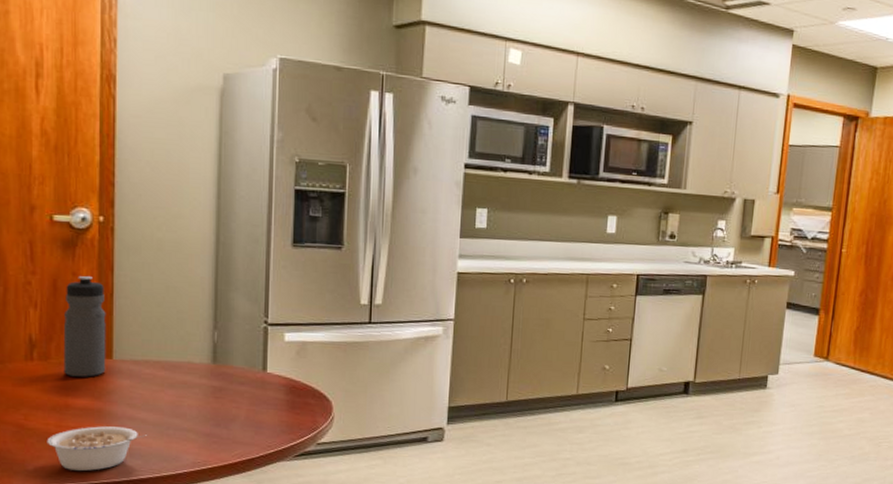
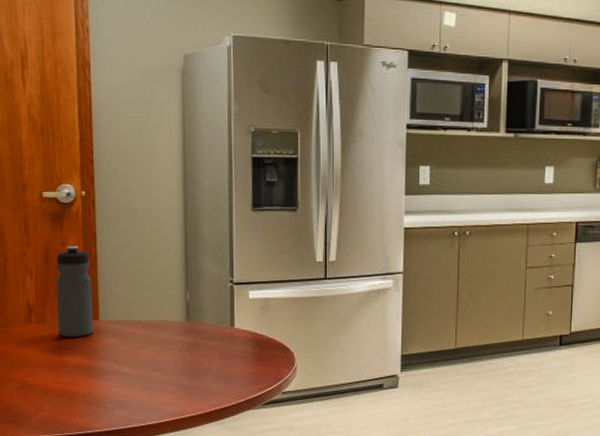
legume: present [47,426,148,471] -> none [46,381,133,422]

